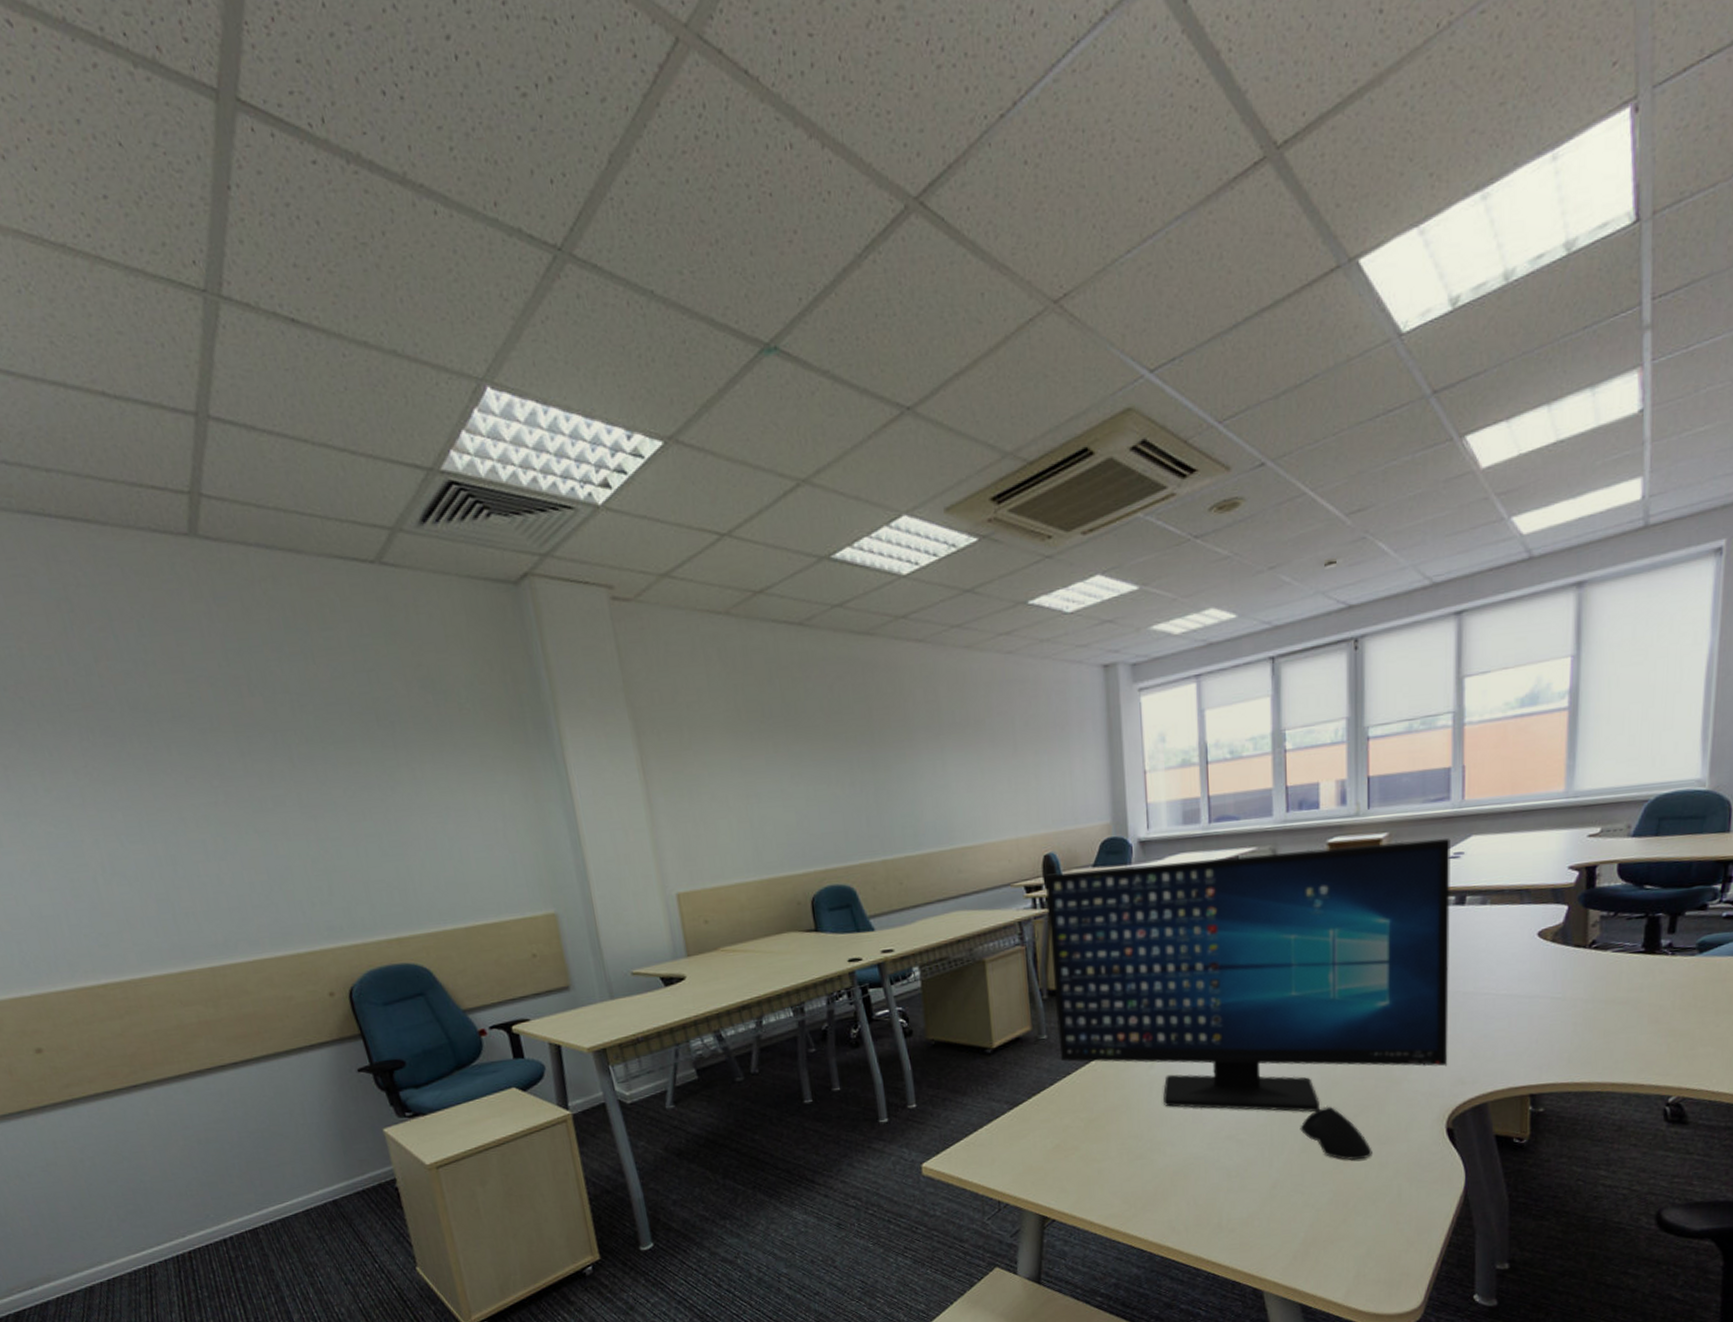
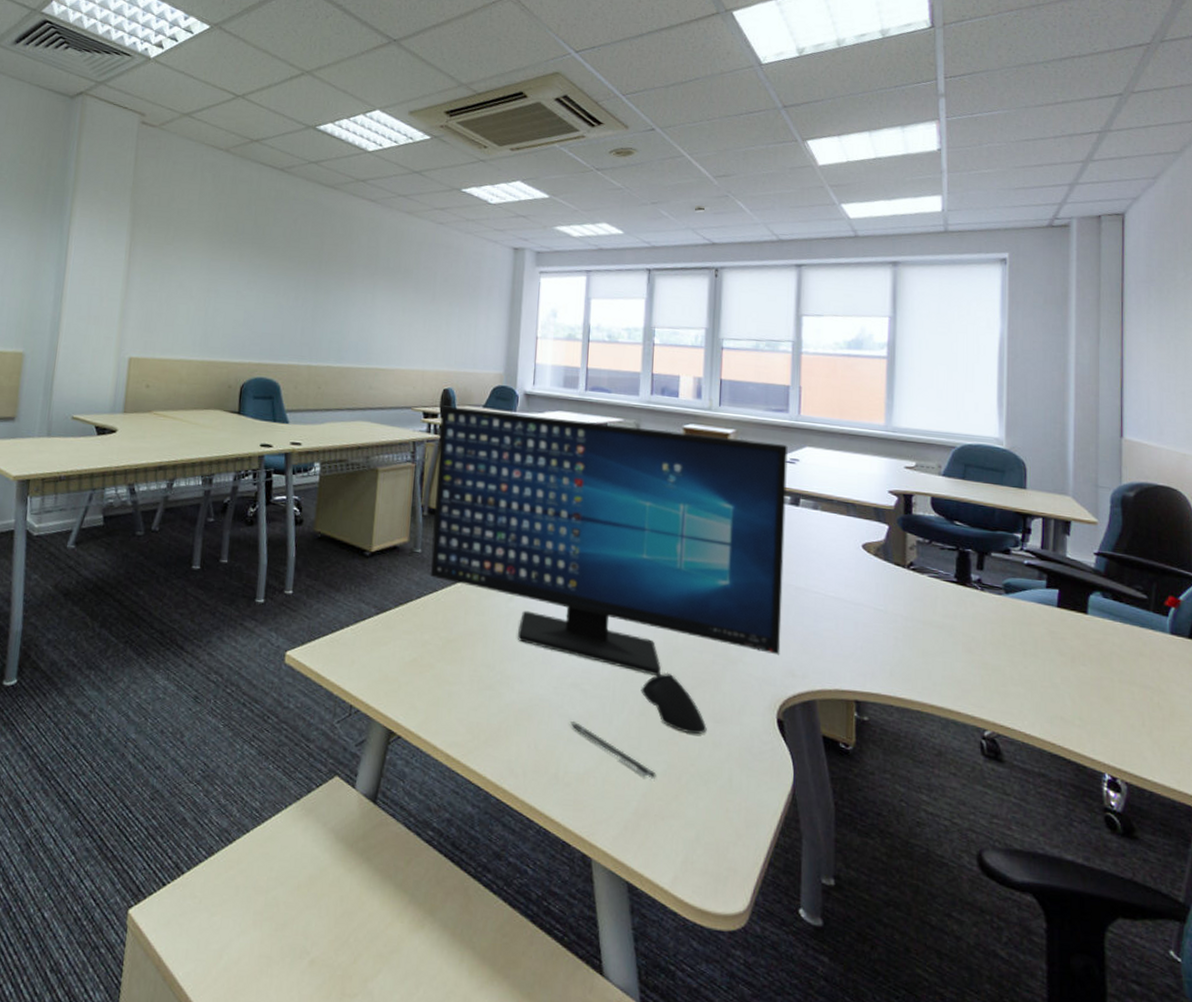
pen: none [1227,1172,1323,1209] -> present [569,721,656,779]

